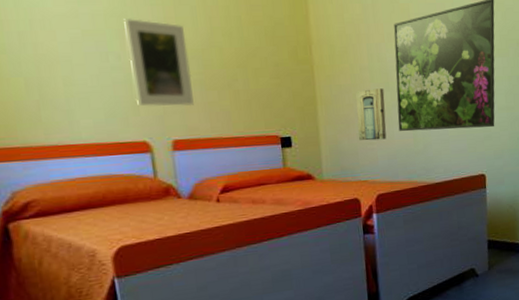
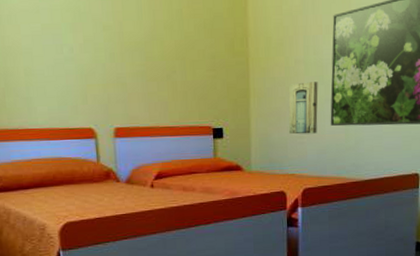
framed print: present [124,19,194,107] -> none [77,13,135,97]

